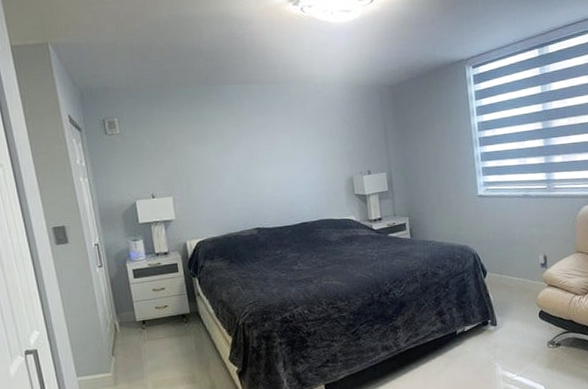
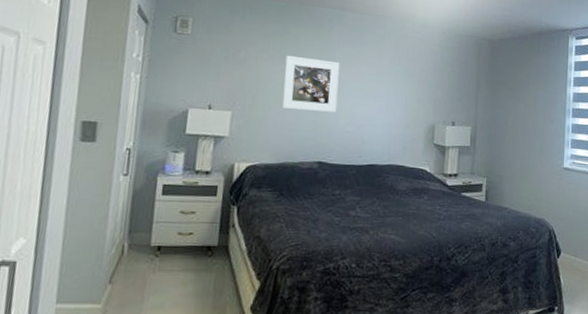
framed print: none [207,134,263,187] -> present [281,55,340,113]

